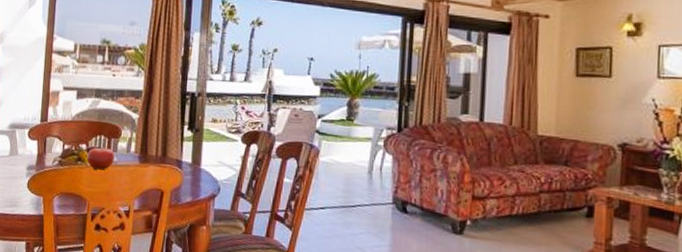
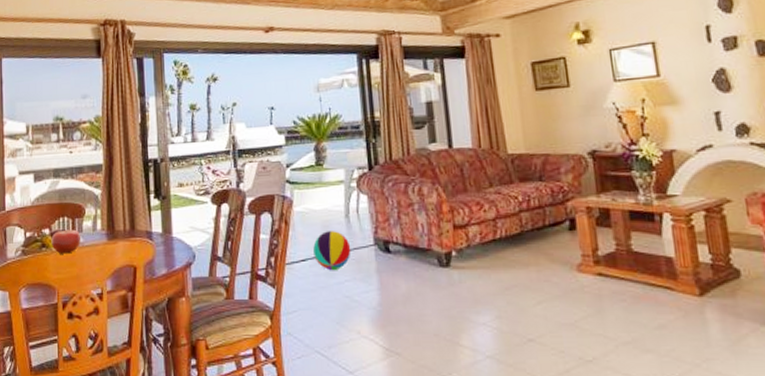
beach ball: none [333,184,370,222] -> present [313,231,351,270]

